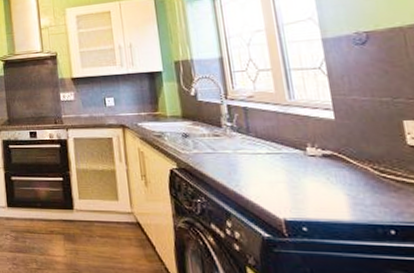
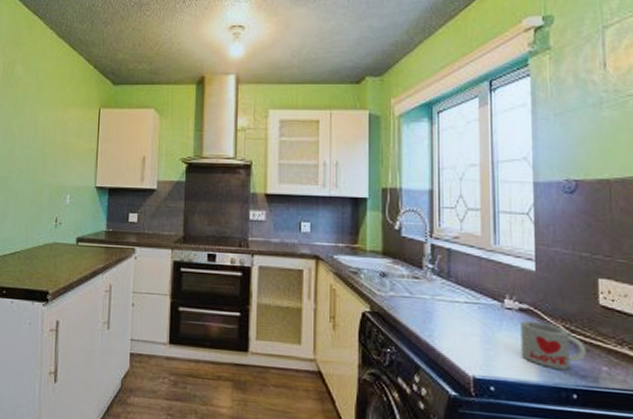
mug: none [326,165,400,209] -> present [521,320,587,371]

